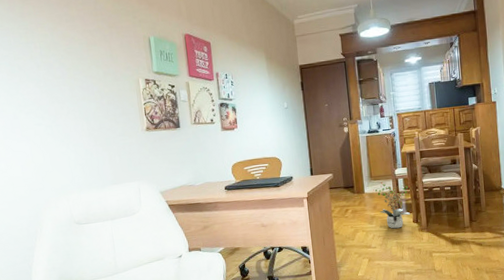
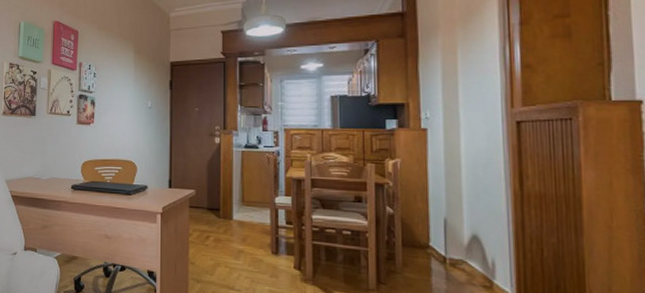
potted plant: present [372,182,411,229] -> none [243,210,293,273]

